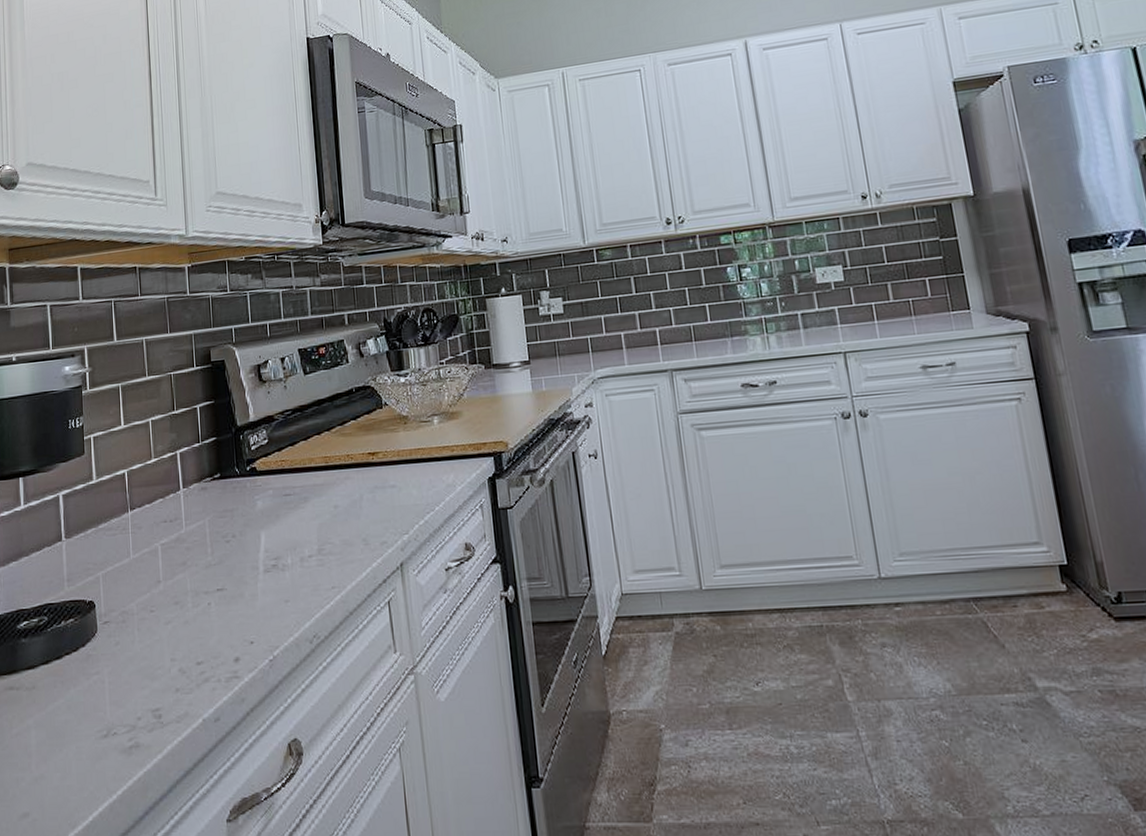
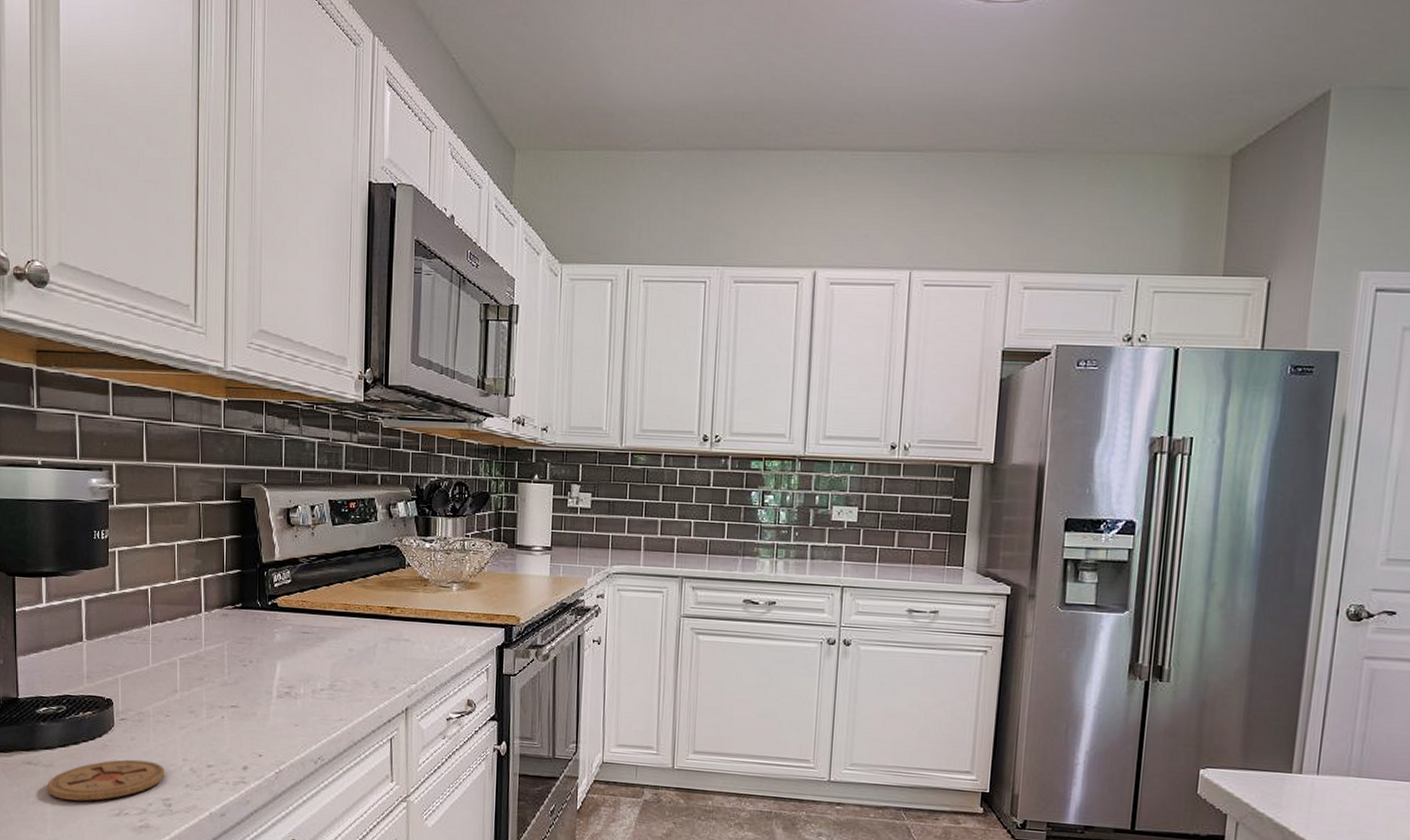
coaster: none [30,667,153,726] -> present [47,759,165,801]

